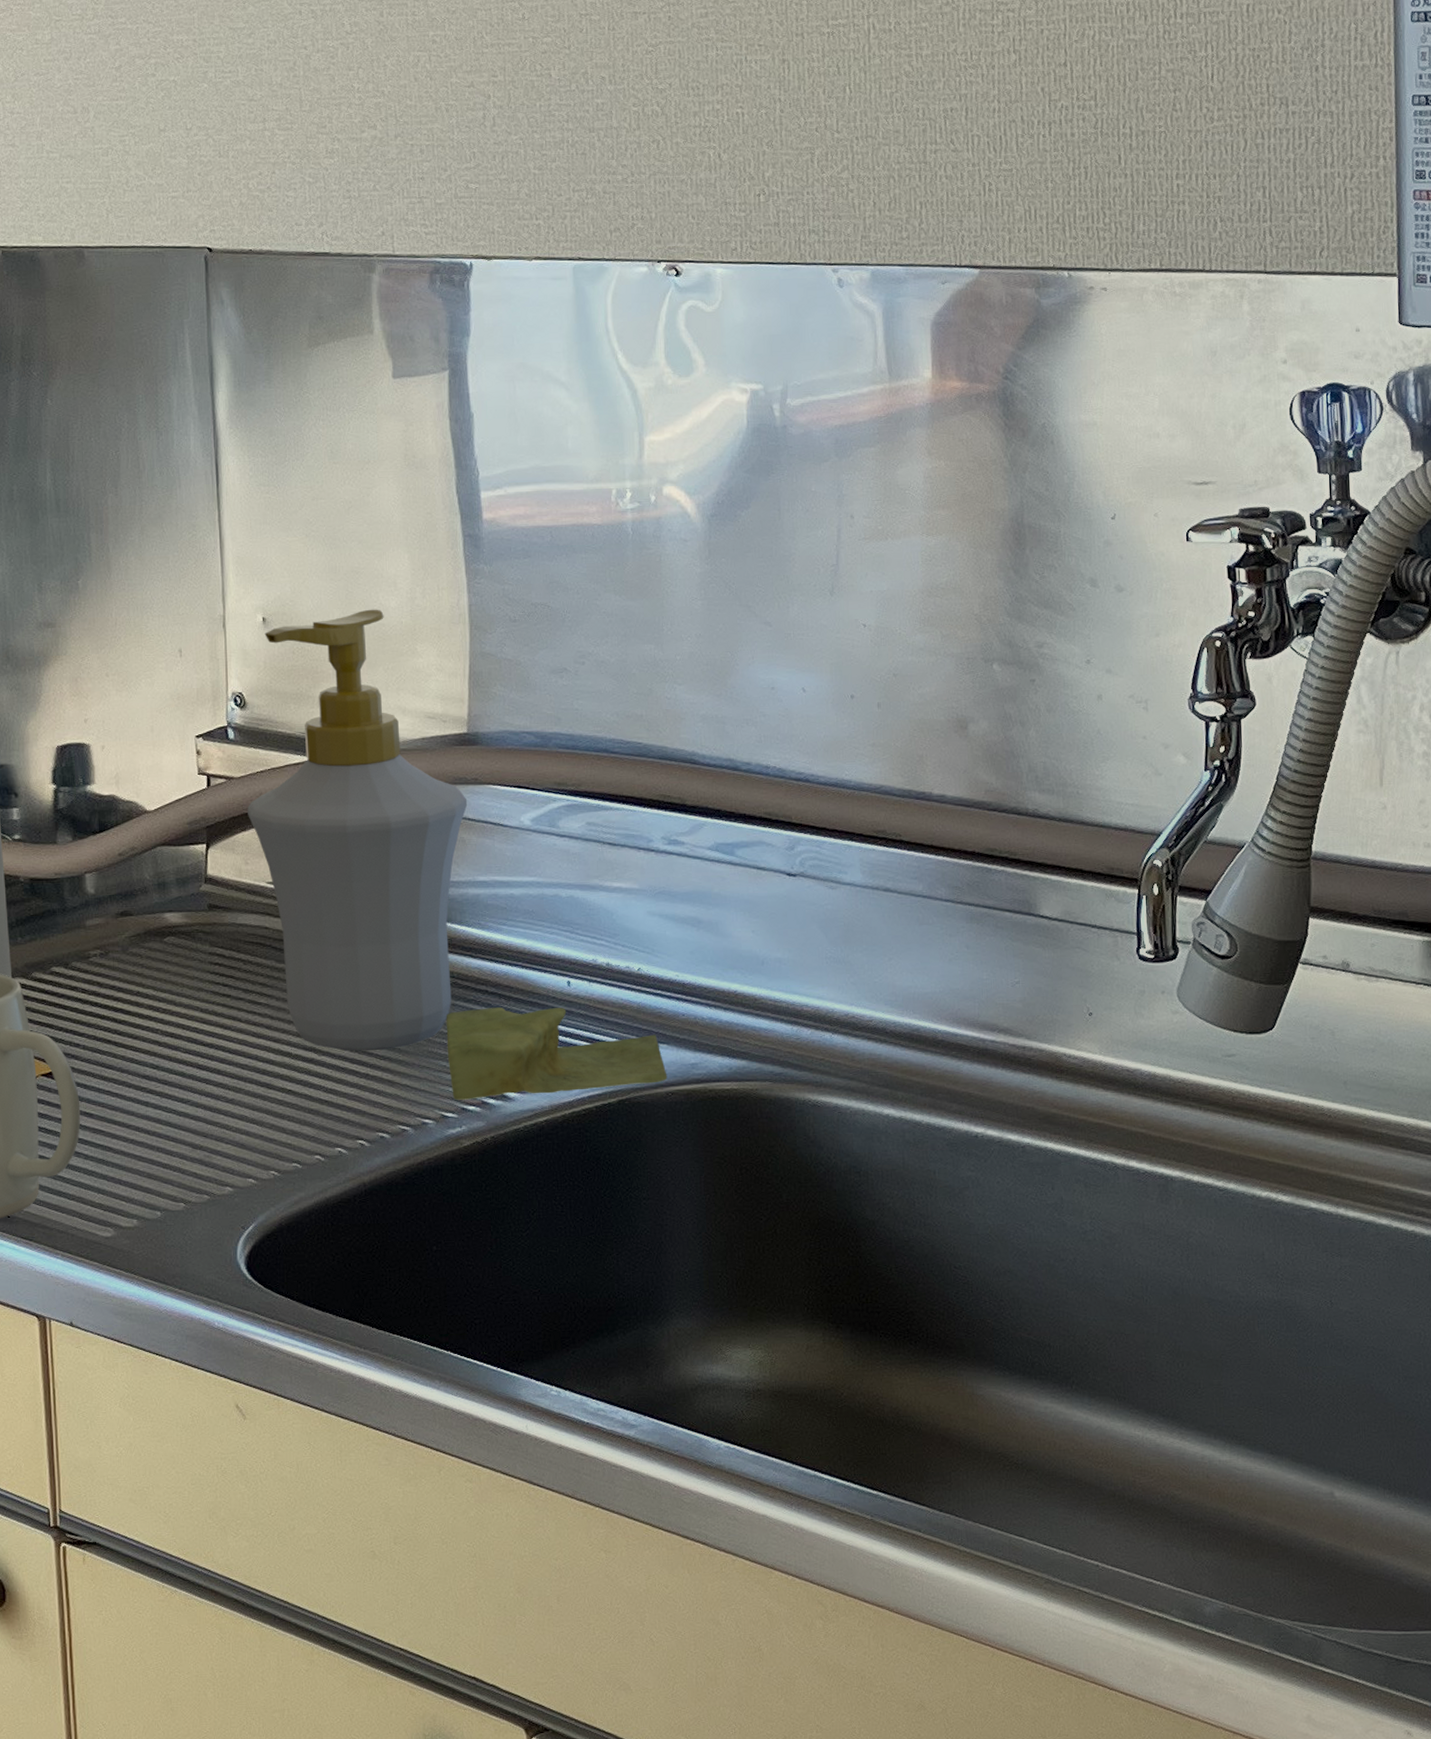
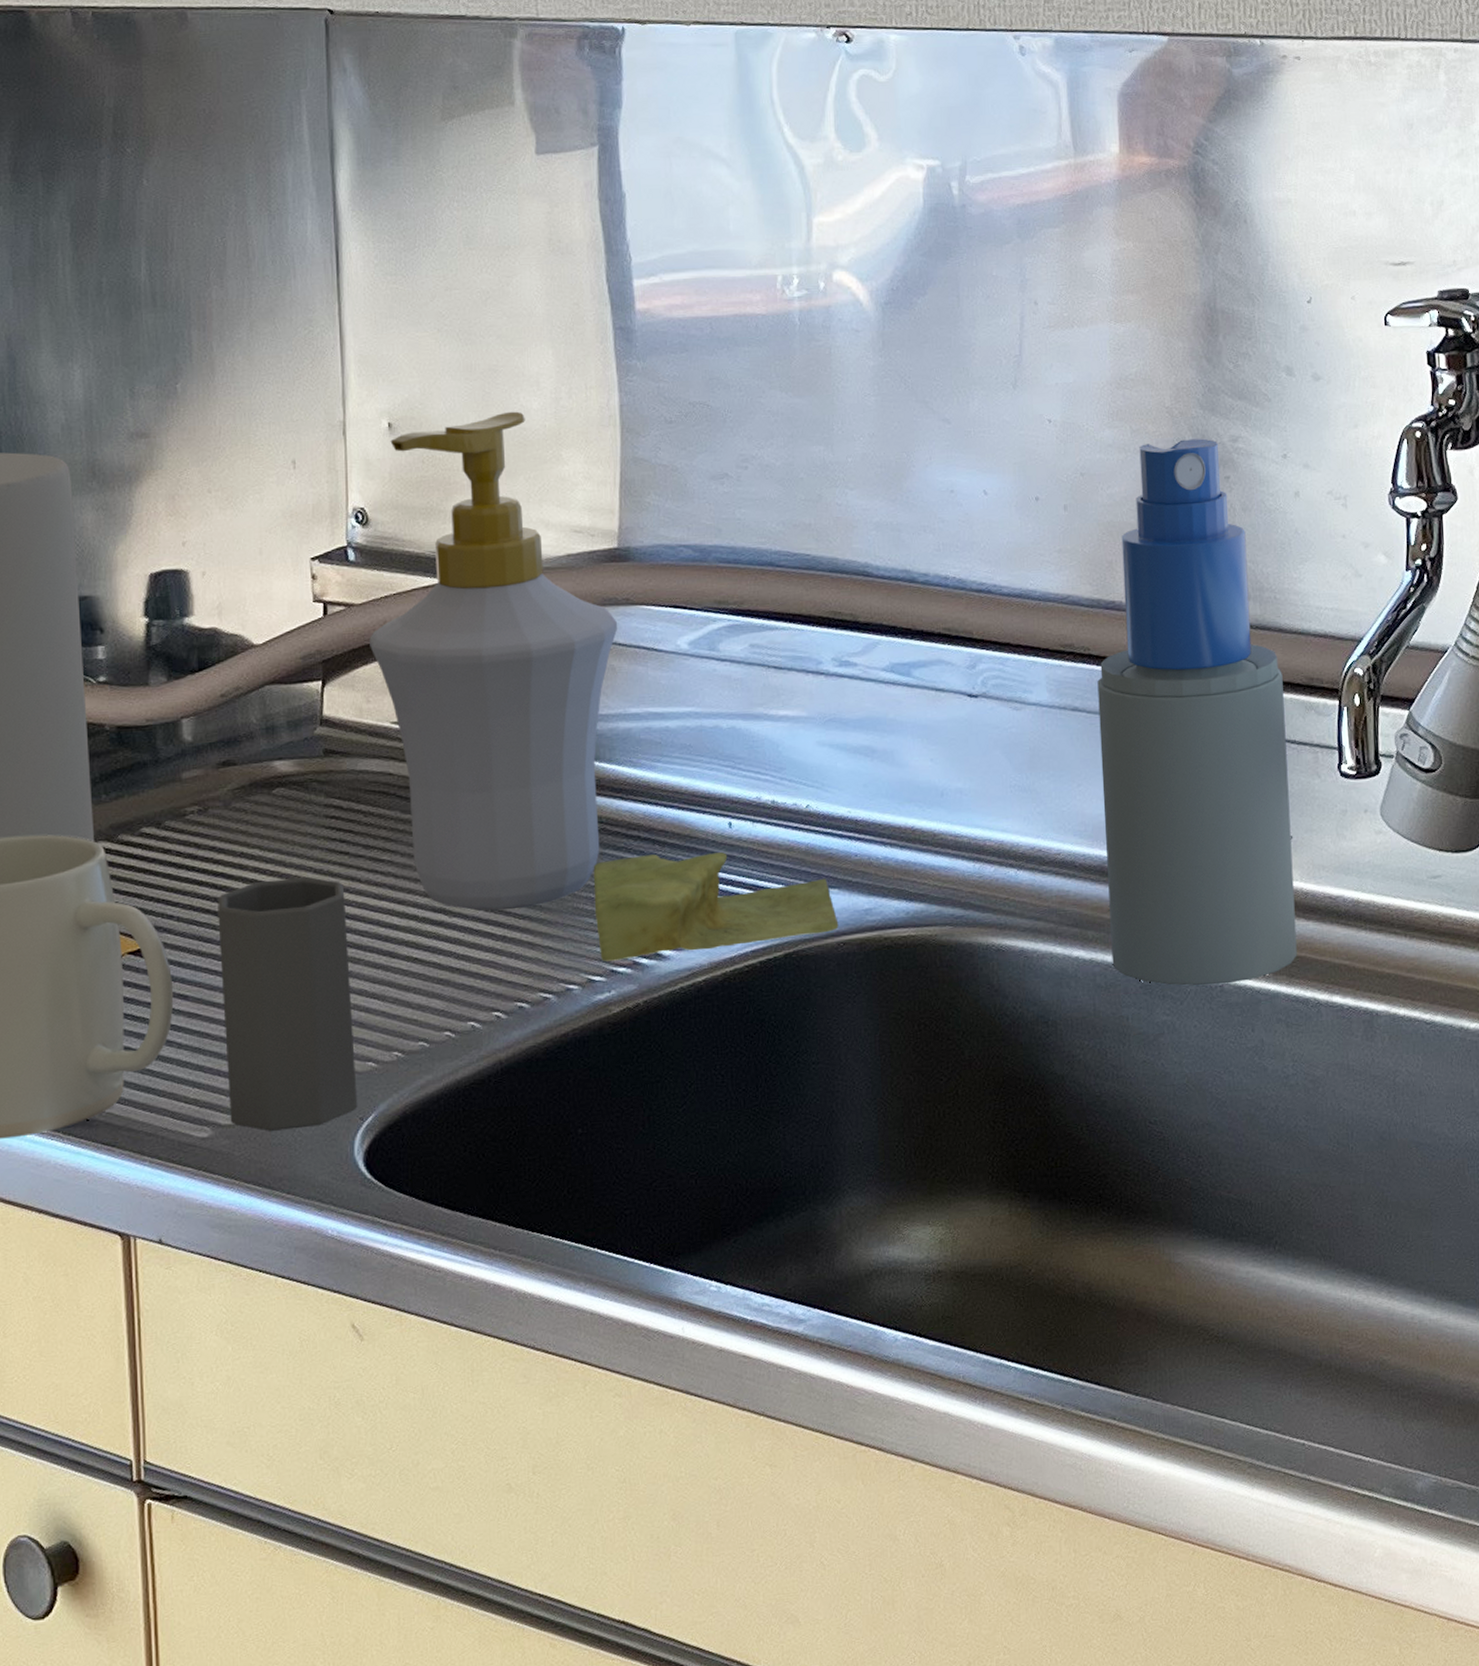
cup: none [117,1016,240,1234] -> present [217,877,358,1131]
spray bottle: none [908,644,1096,1146] -> present [1097,438,1297,986]

